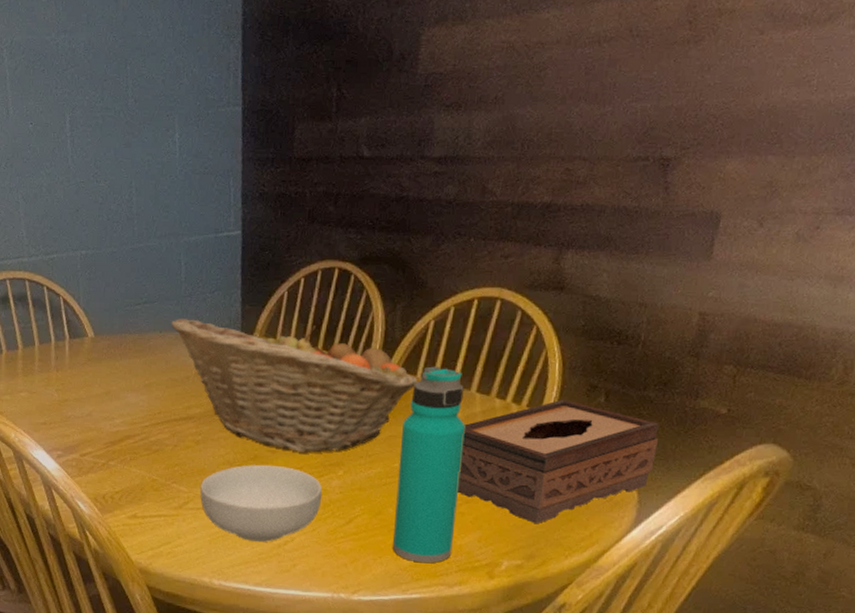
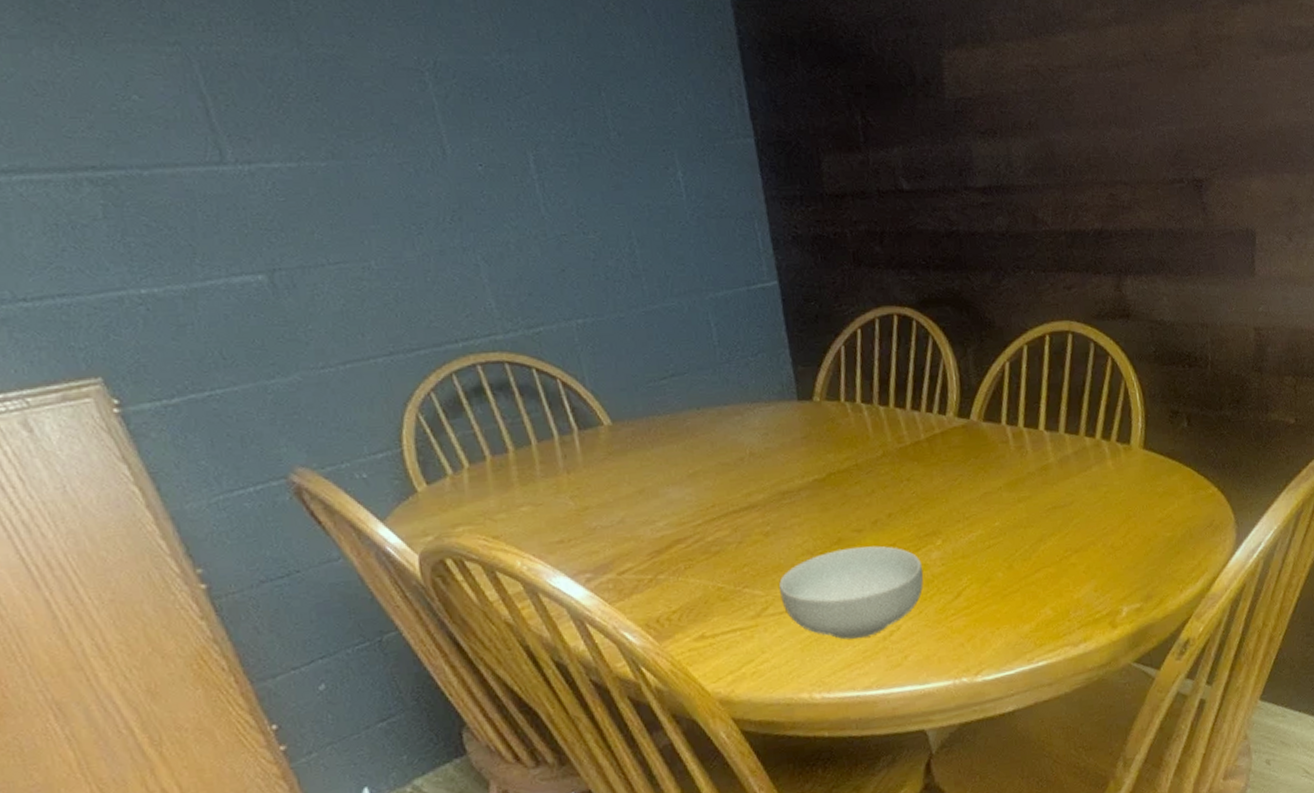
fruit basket: present [171,319,417,453] -> none [710,381,1003,527]
water bottle: present [393,366,465,564] -> none [996,410,1071,627]
tissue box: present [458,399,659,524] -> none [1059,429,1243,563]

